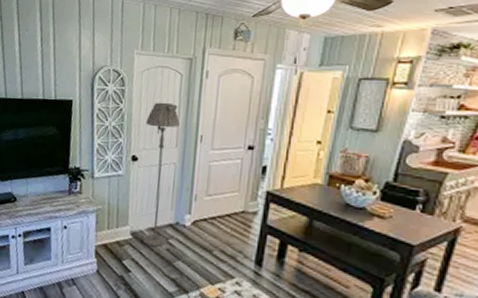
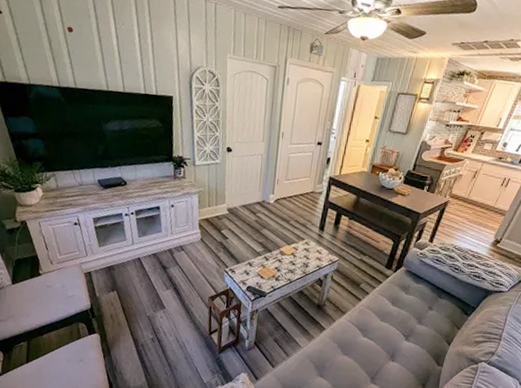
floor lamp: present [142,102,180,248] -> none [237,102,266,220]

